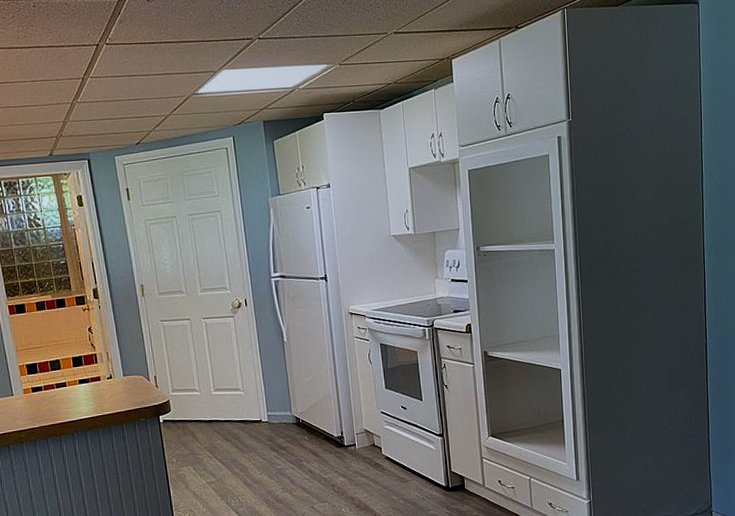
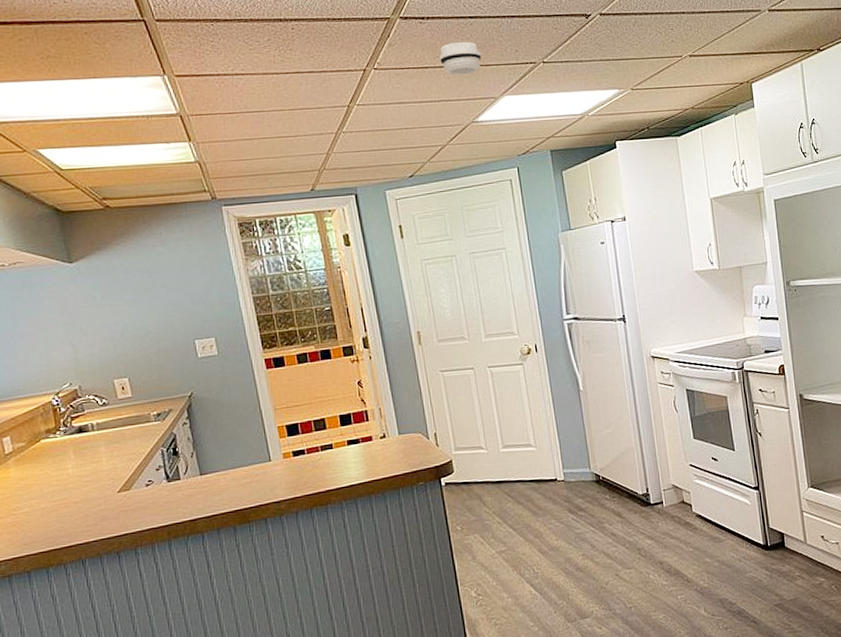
smoke detector: none [164,18,203,50] -> present [438,41,482,75]

